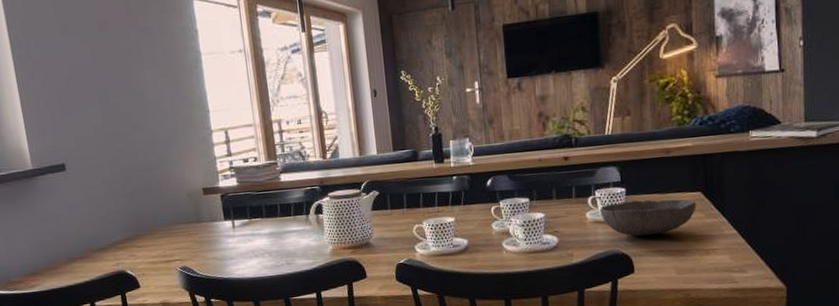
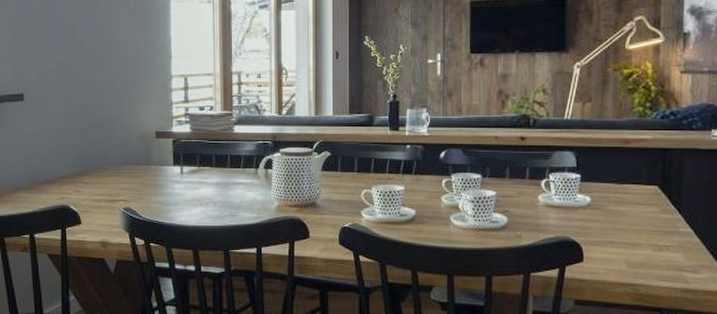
bowl: present [600,199,696,236] -> none [553,188,652,224]

